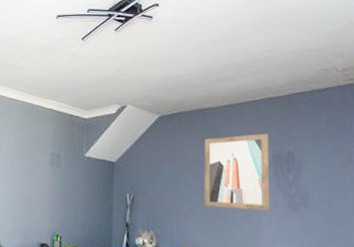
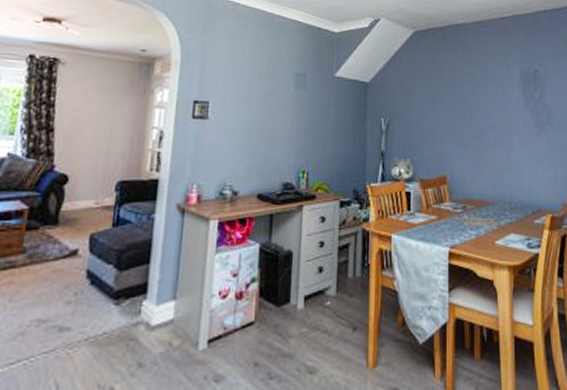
wall art: present [204,133,270,211] -> none [459,51,520,131]

